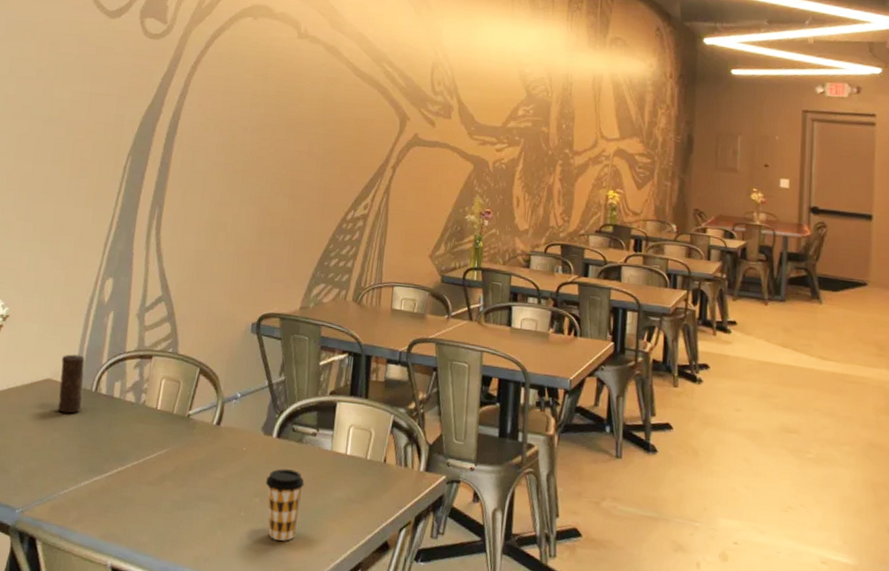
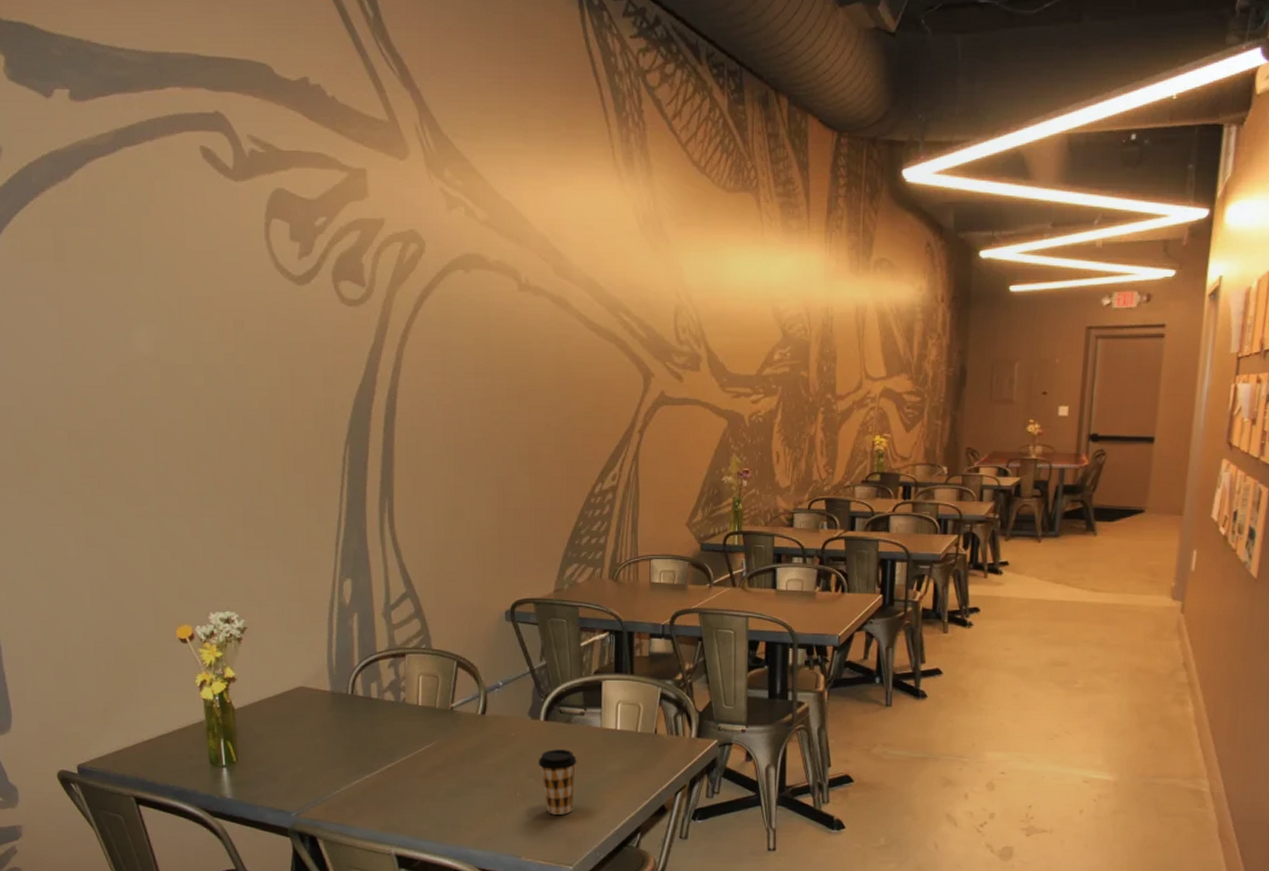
candle: present [58,354,85,414] -> none [311,660,340,718]

